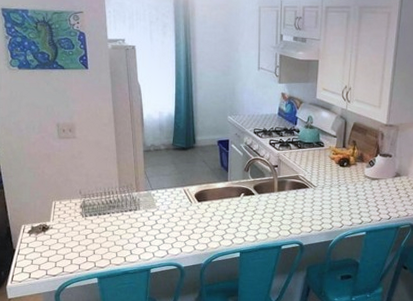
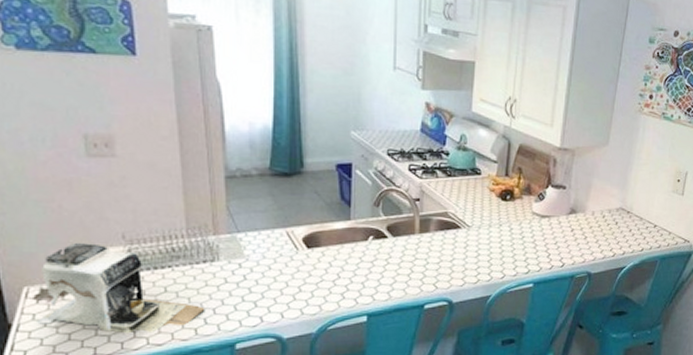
coffee maker: none [30,196,131,259] -> present [37,242,205,334]

